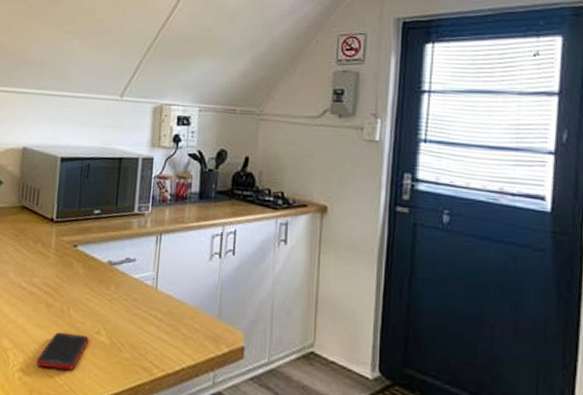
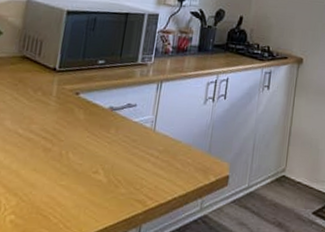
cell phone: present [36,331,89,371] -> none [30,174,87,210]

